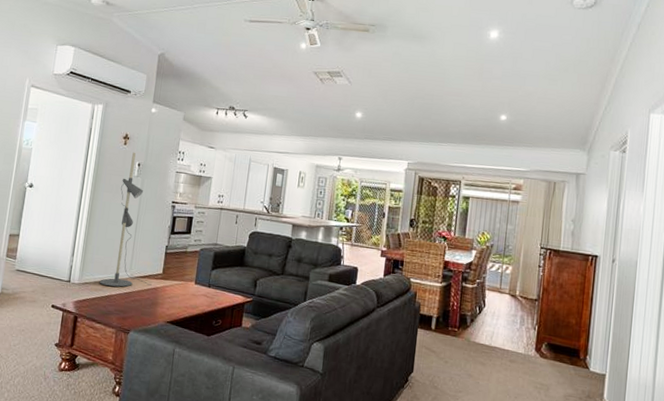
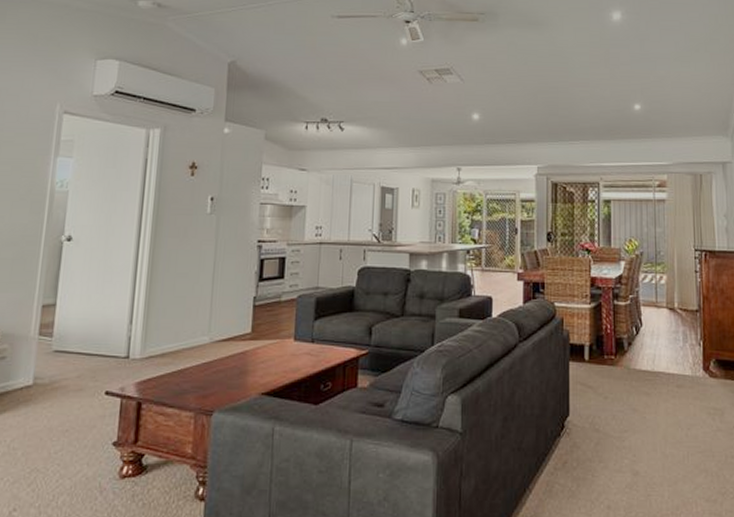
floor lamp: present [99,152,152,287] -> none [168,184,238,358]

